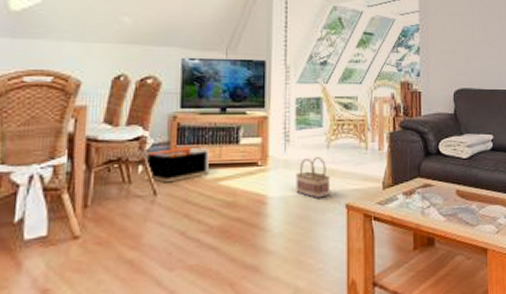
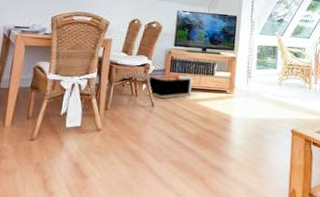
basket: present [296,157,330,198] -> none [253,91,281,123]

